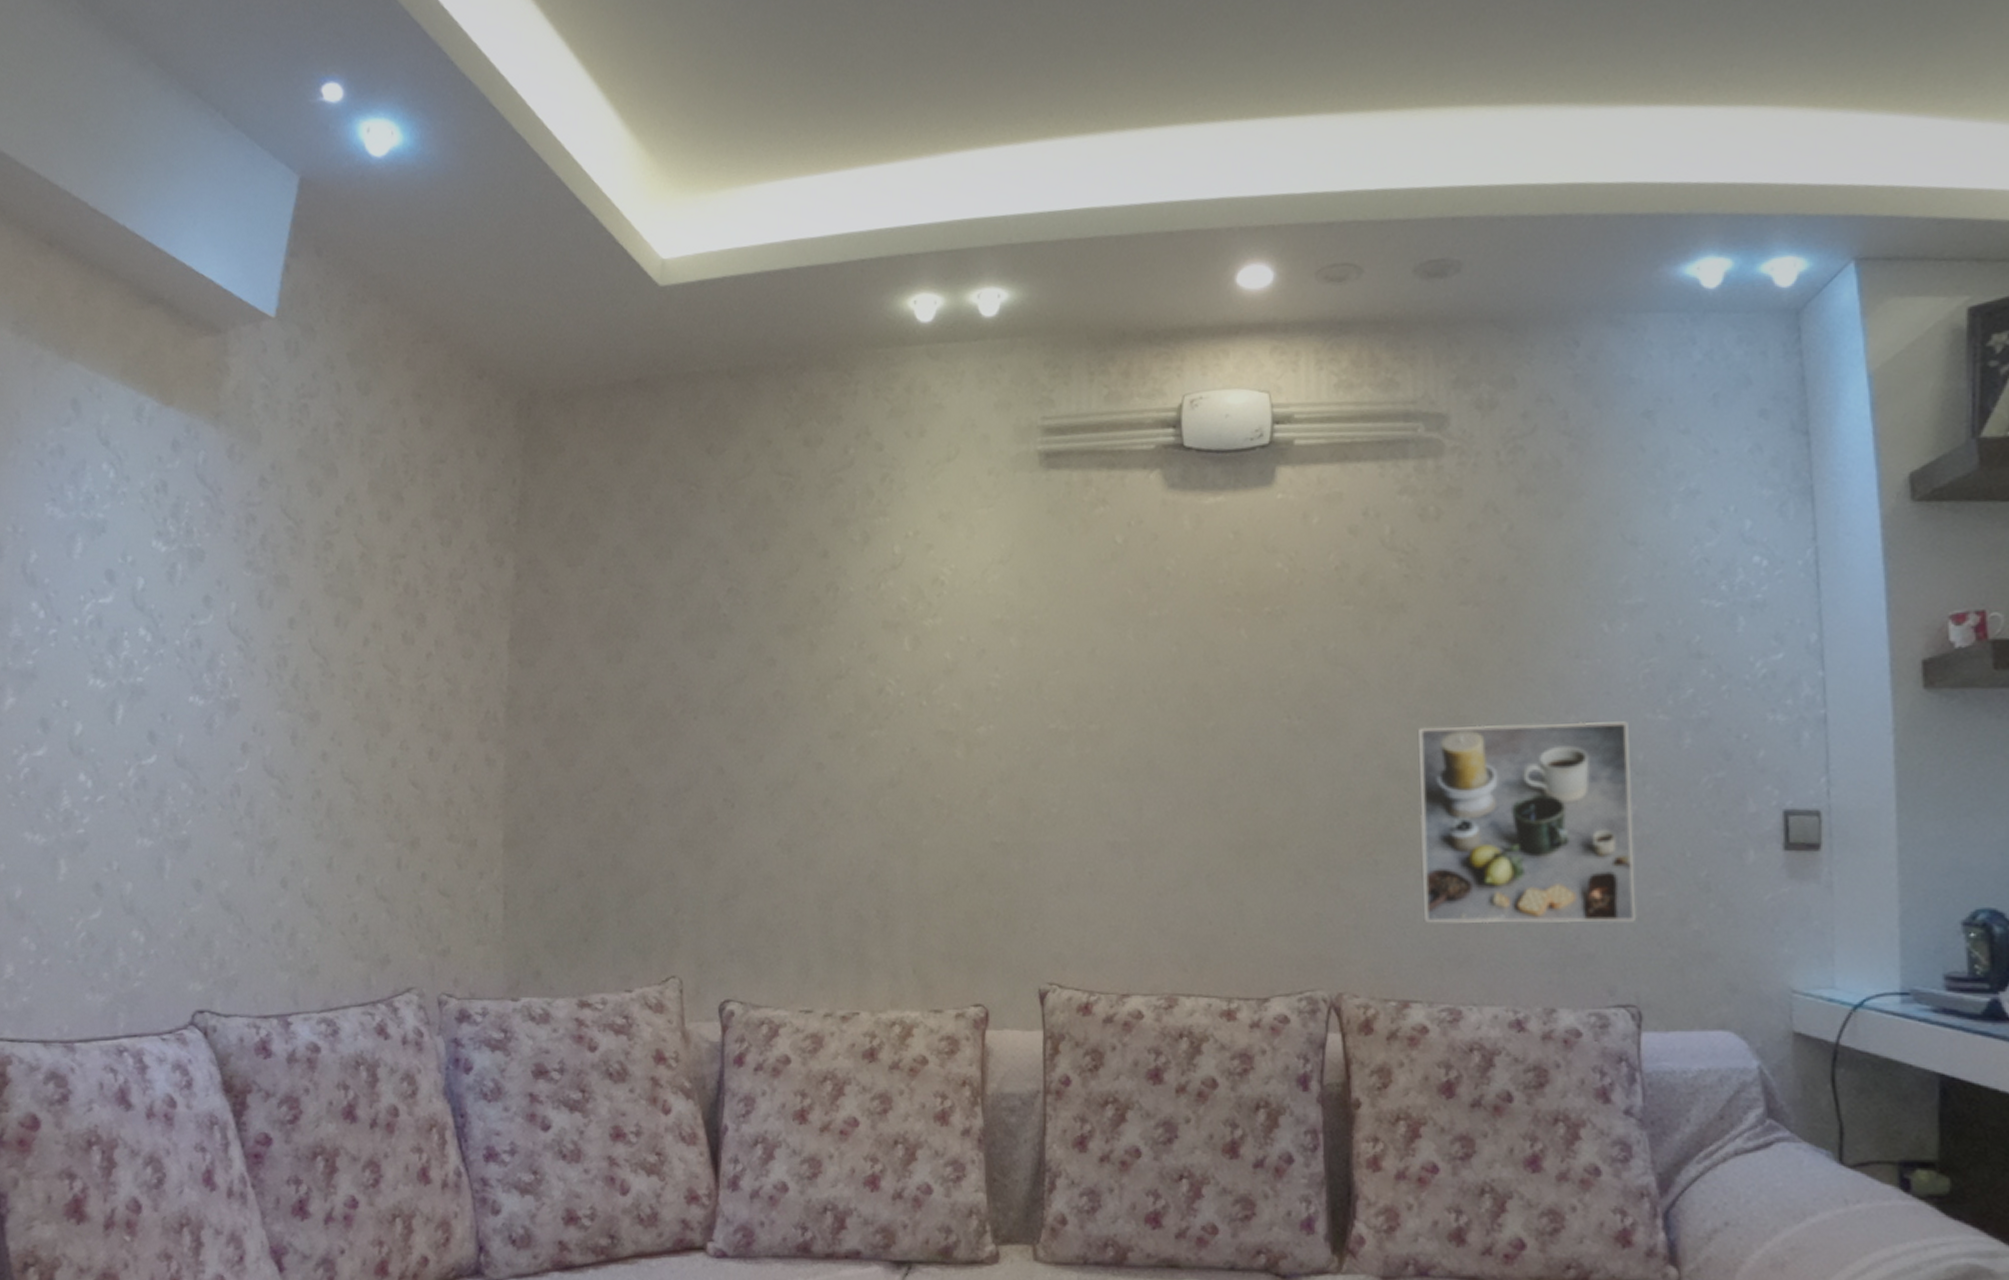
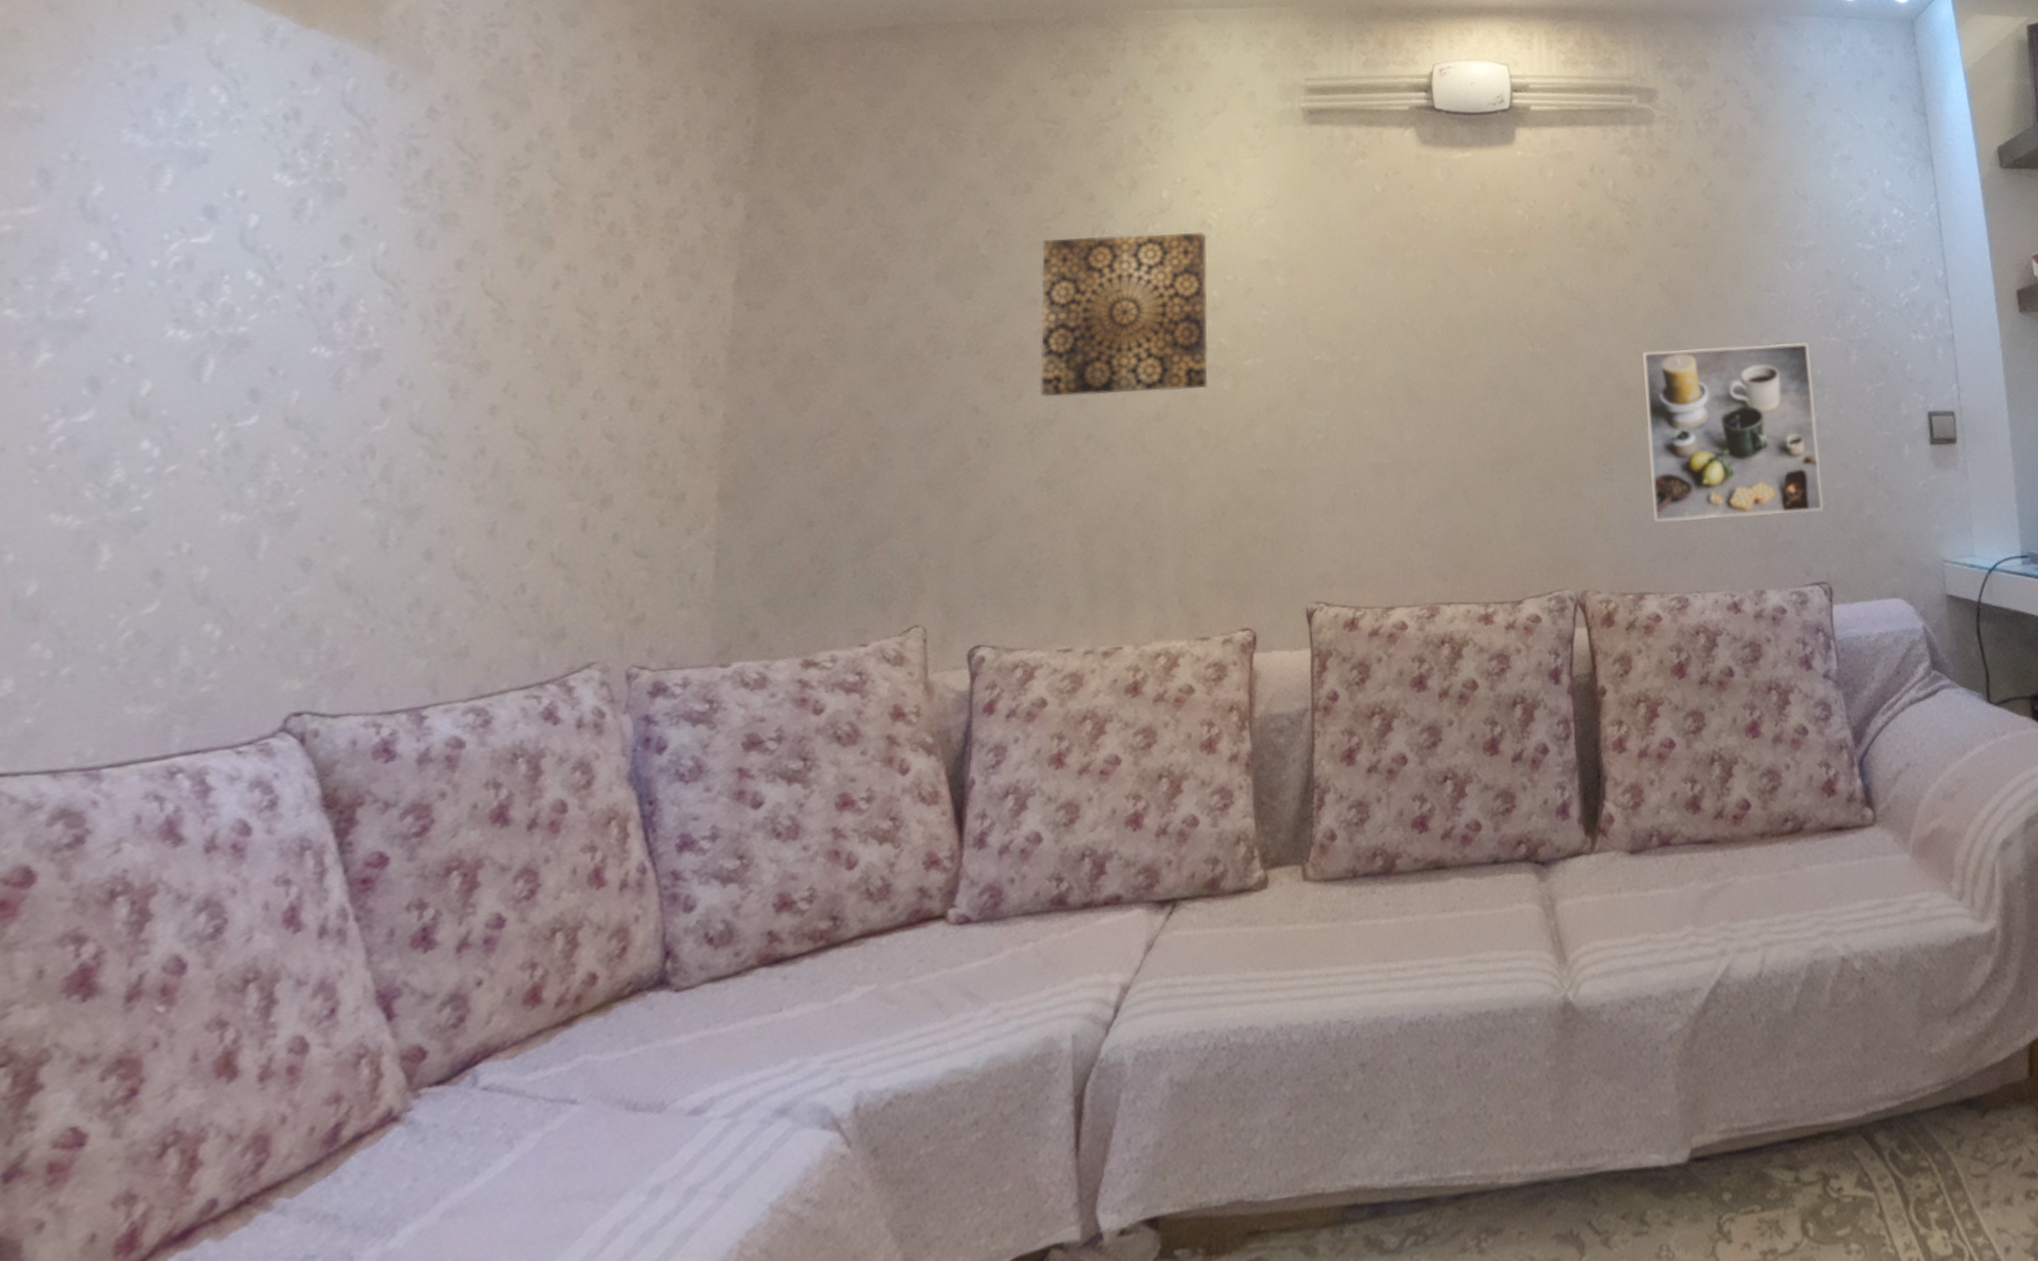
wall art: none [779,589,941,760] -> present [1039,232,1209,397]

